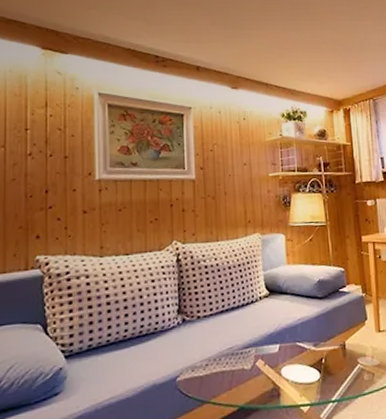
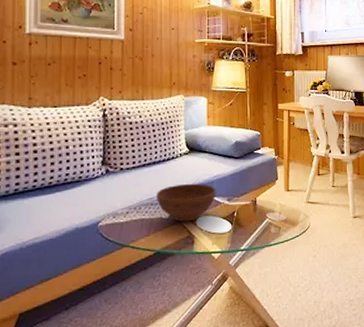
bowl: none [237,328,301,373] -> present [157,183,216,222]

